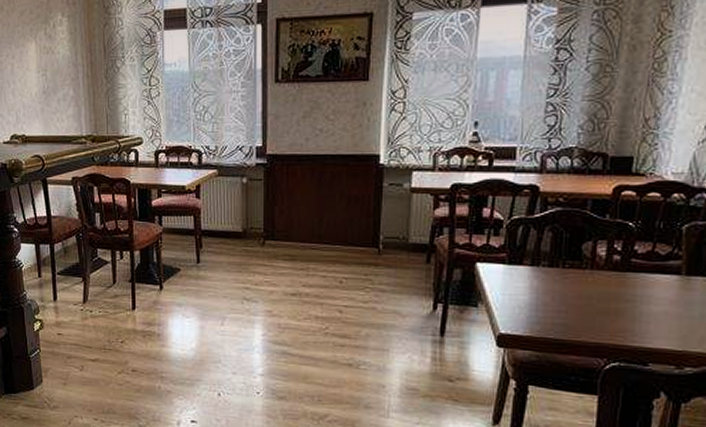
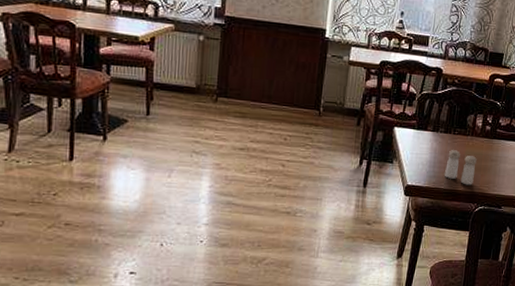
salt and pepper shaker: none [552,288,602,335] -> present [444,150,477,186]

